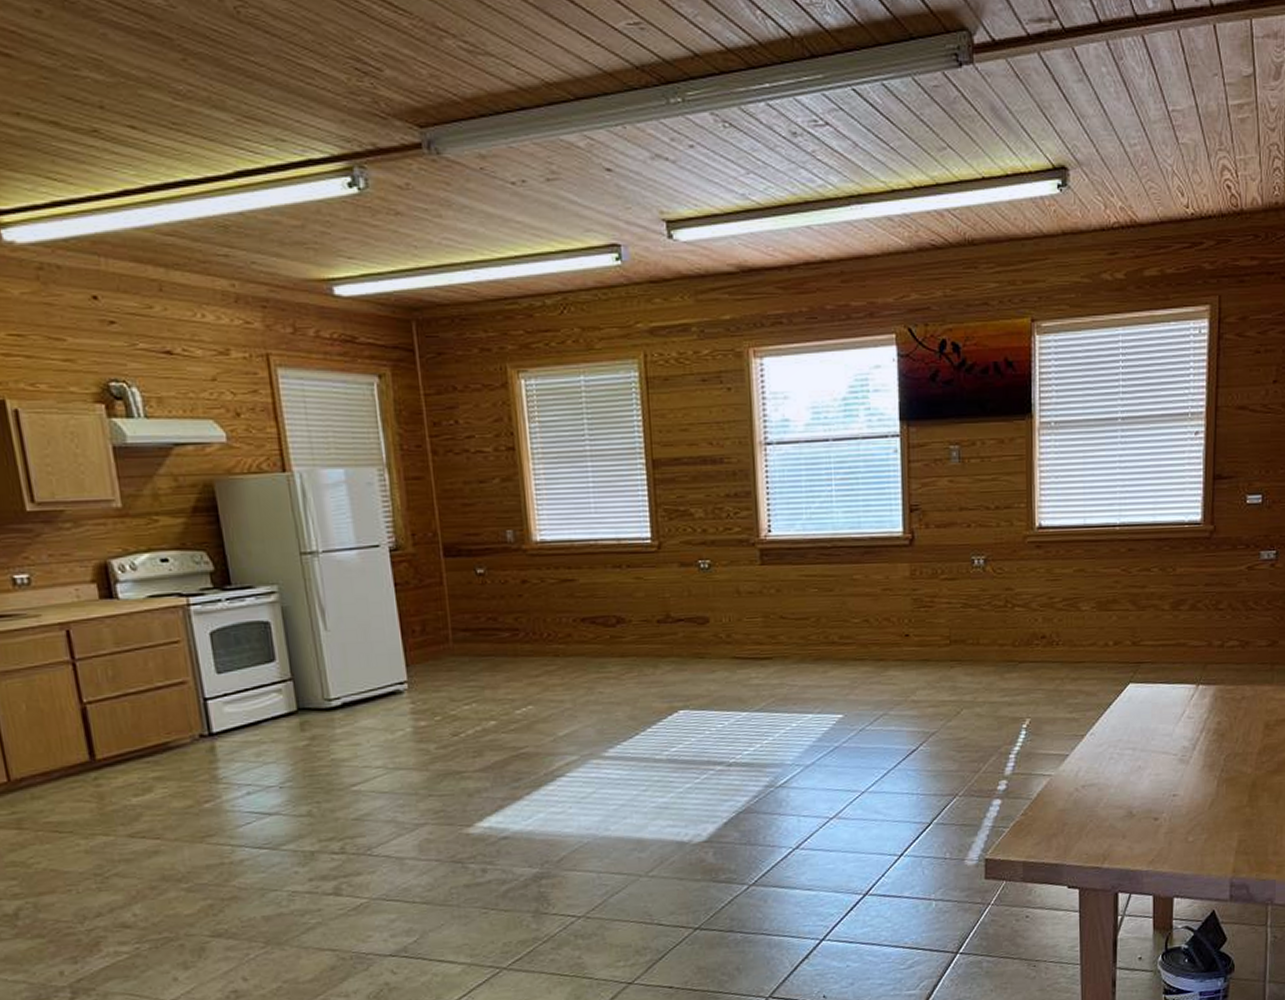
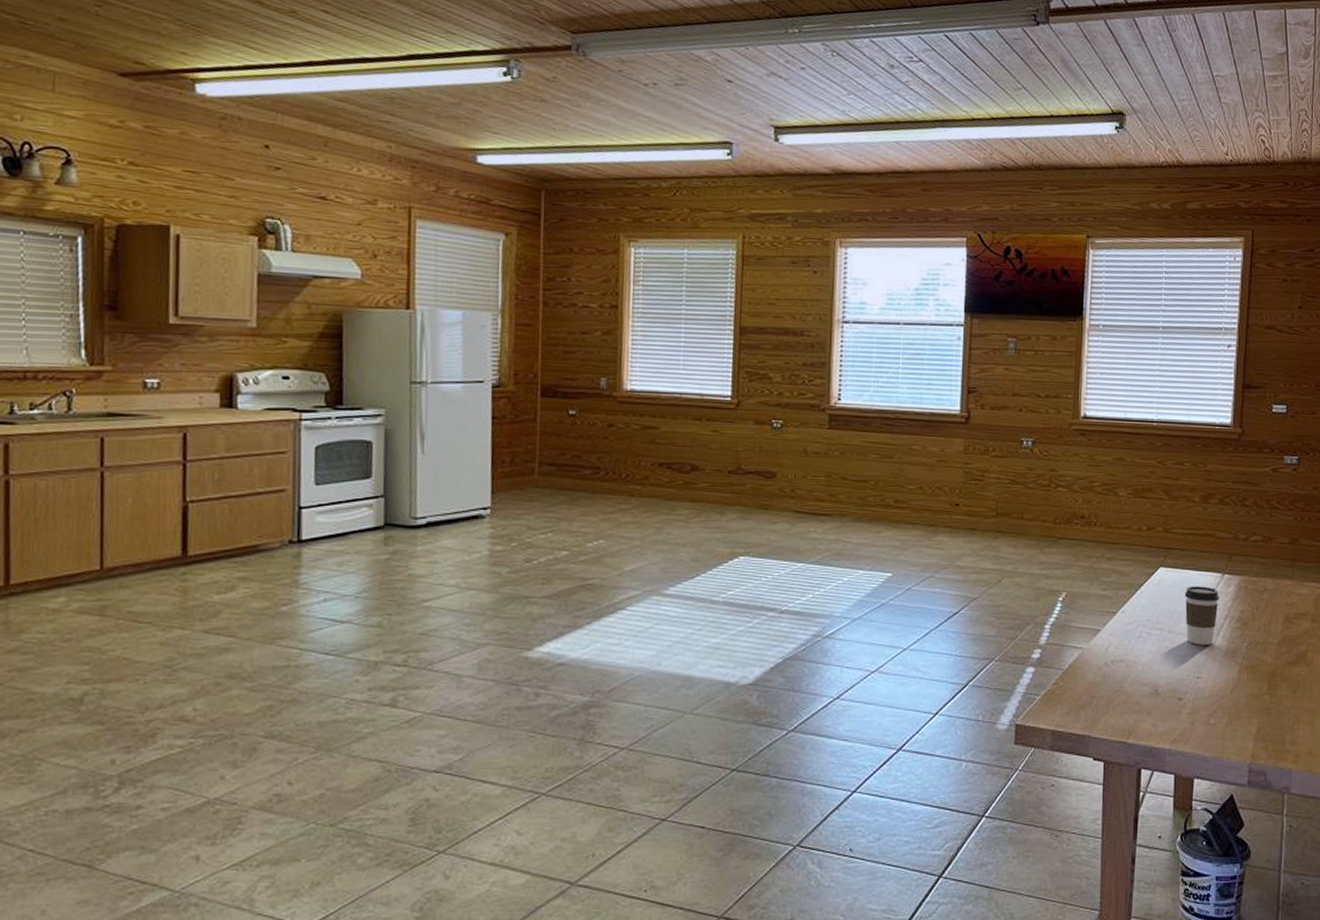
coffee cup: none [1157,699,1194,762] -> present [1184,586,1219,645]

